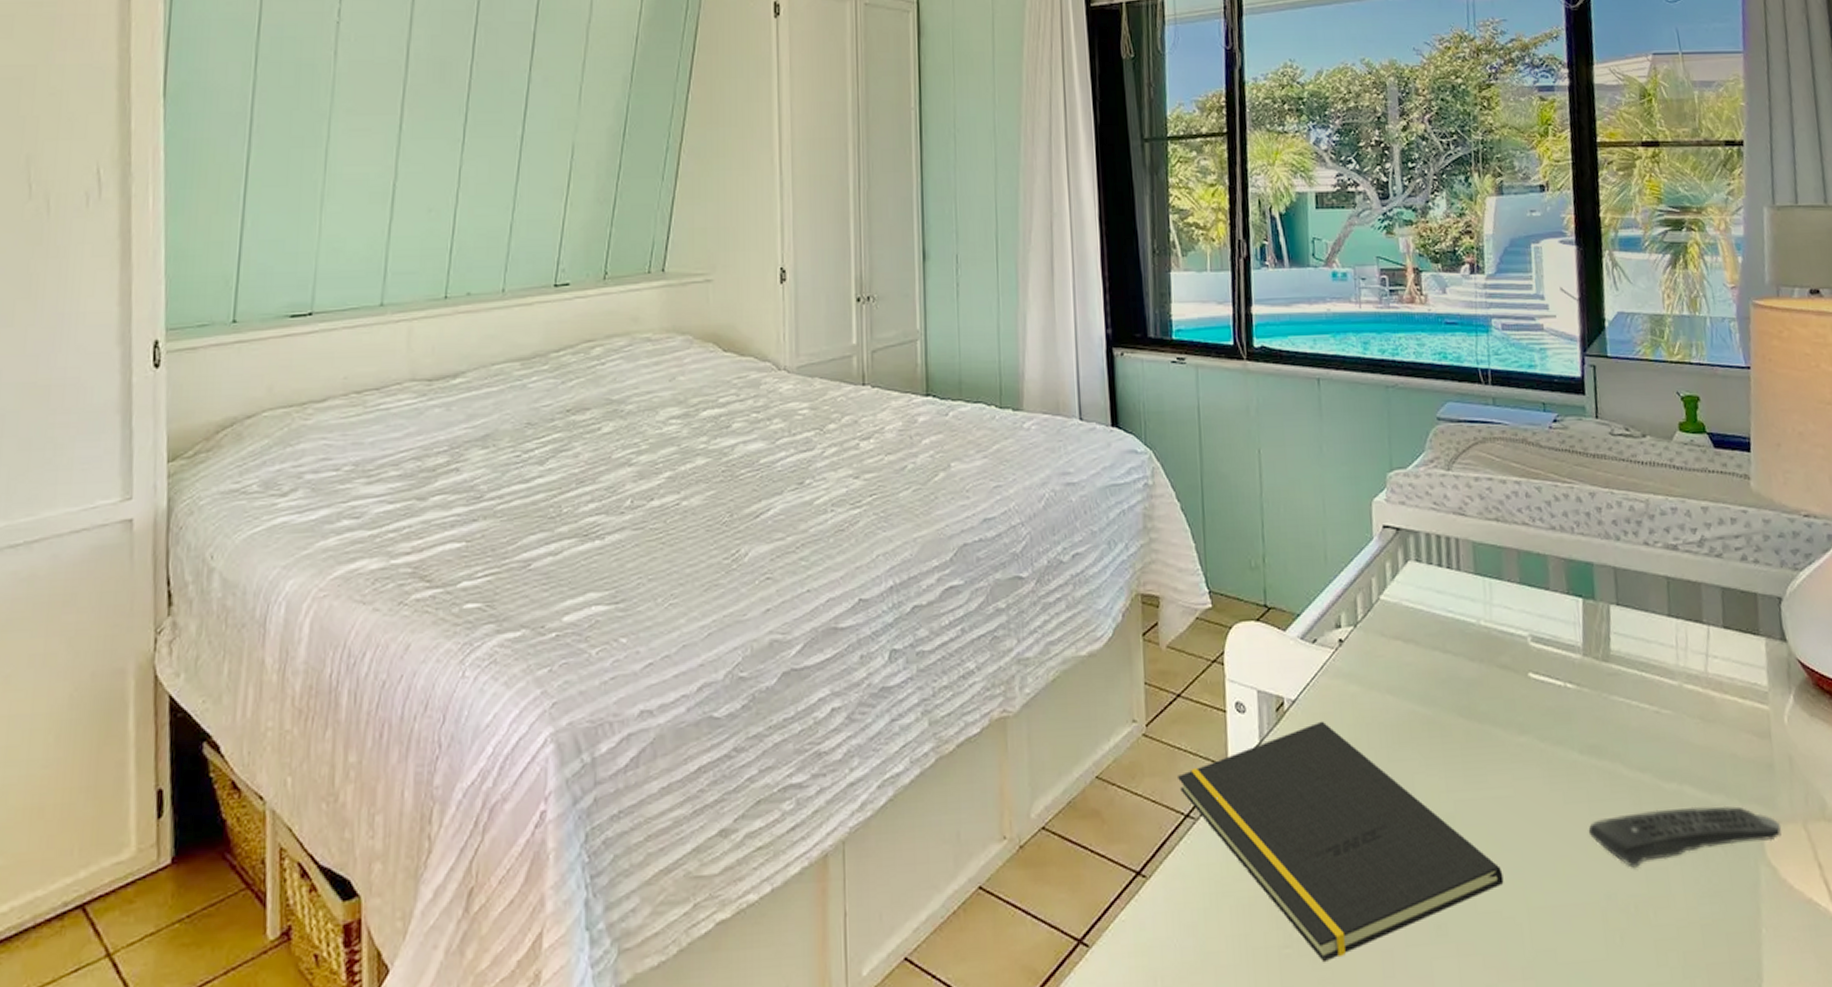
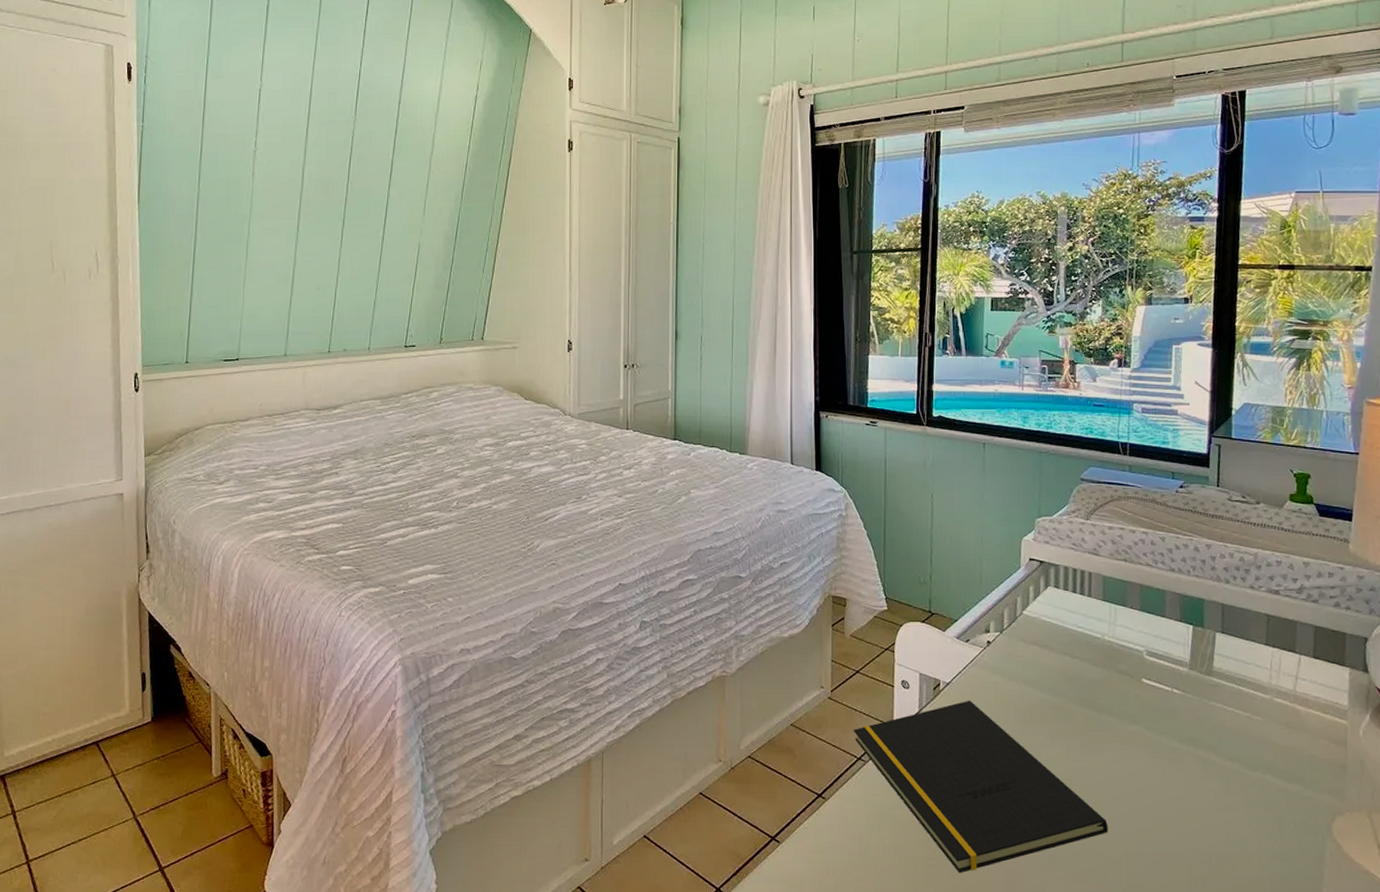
remote control: present [1588,806,1782,868] -> none [1182,791,1349,832]

